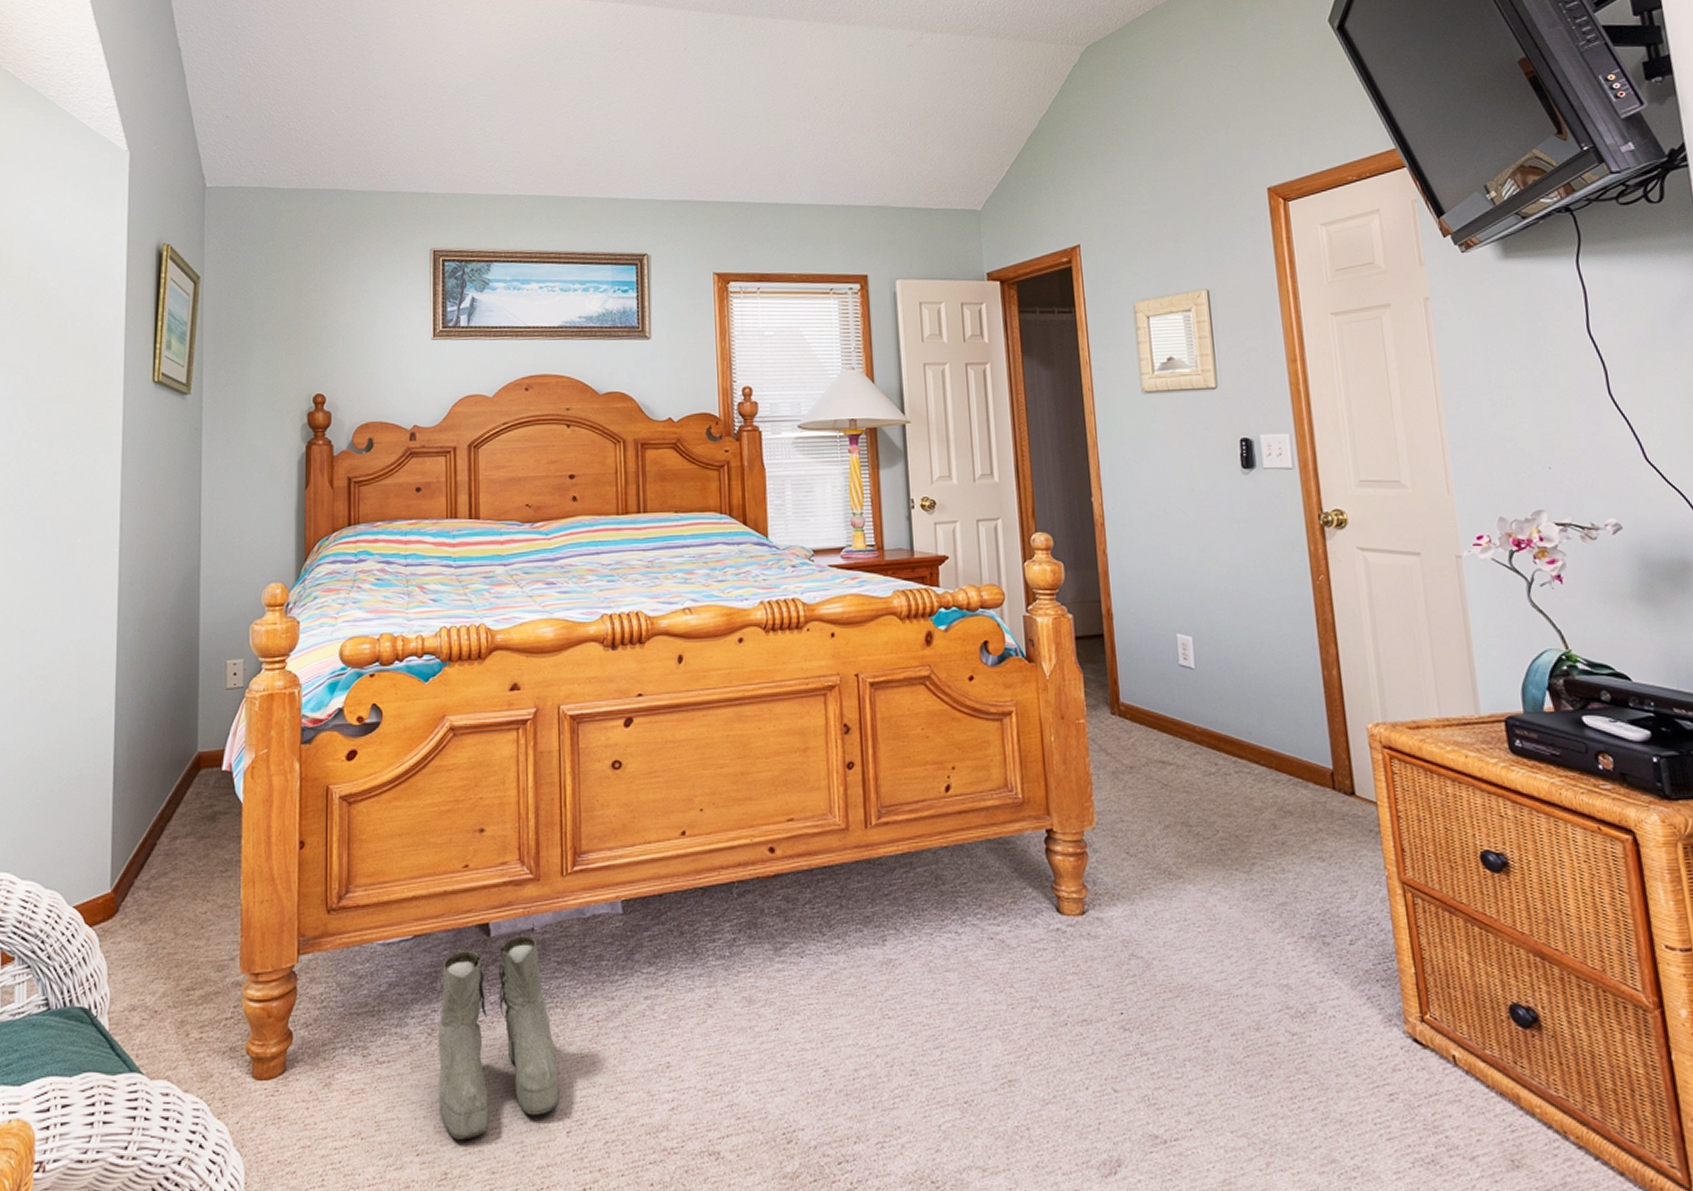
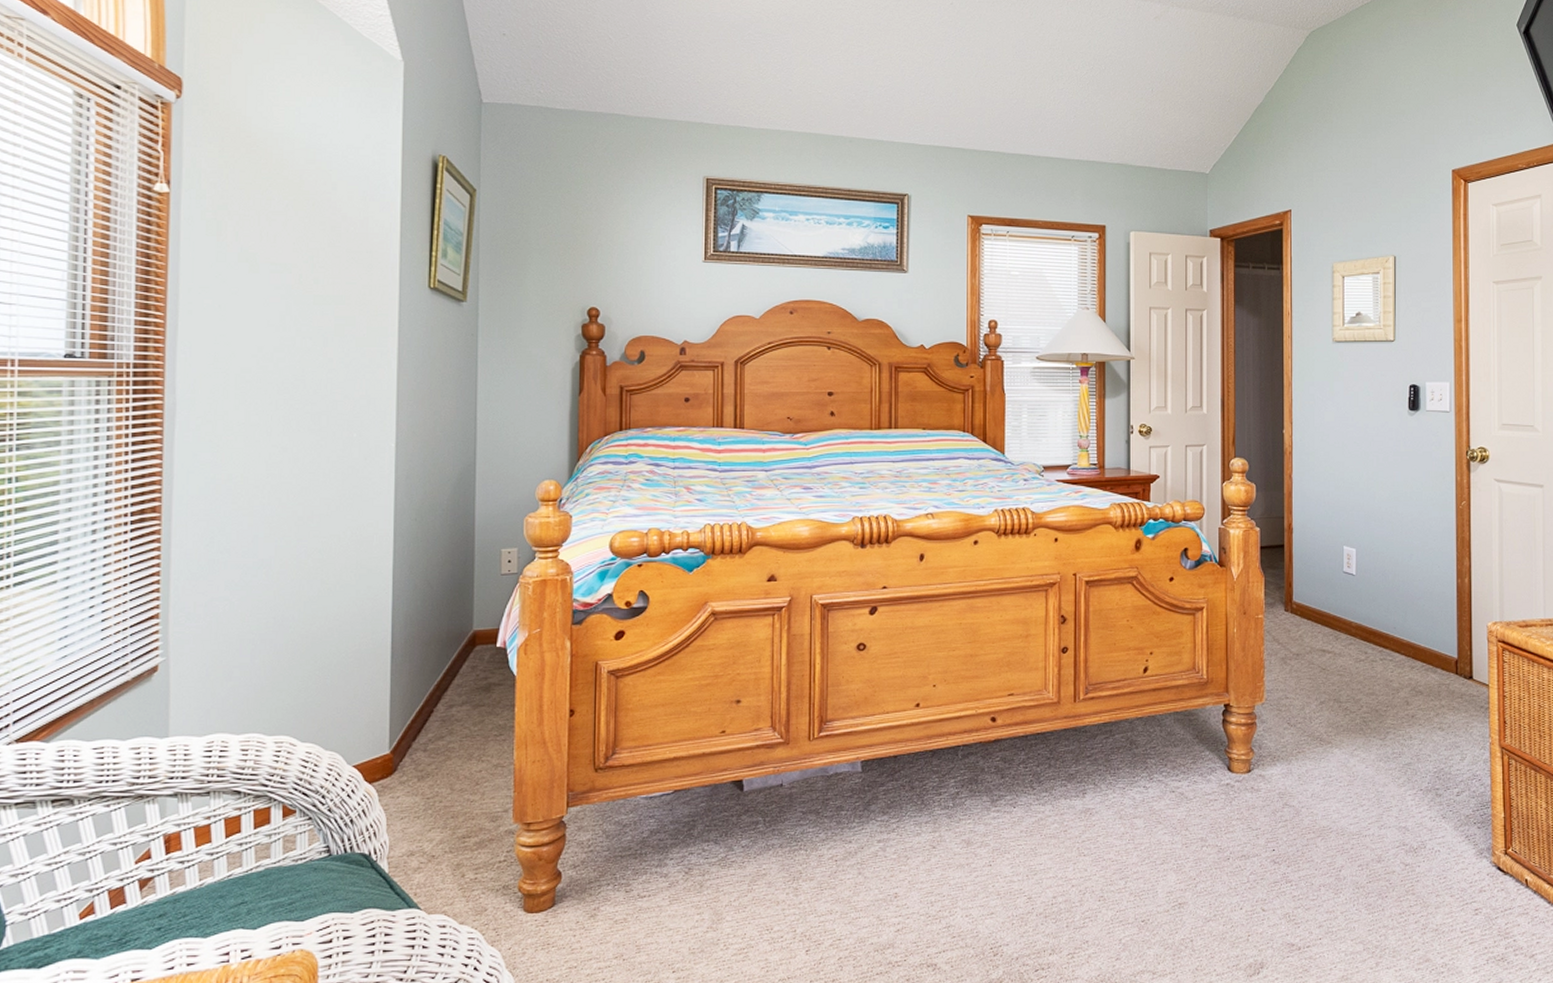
boots: present [437,936,560,1141] -> none [693,790,801,960]

